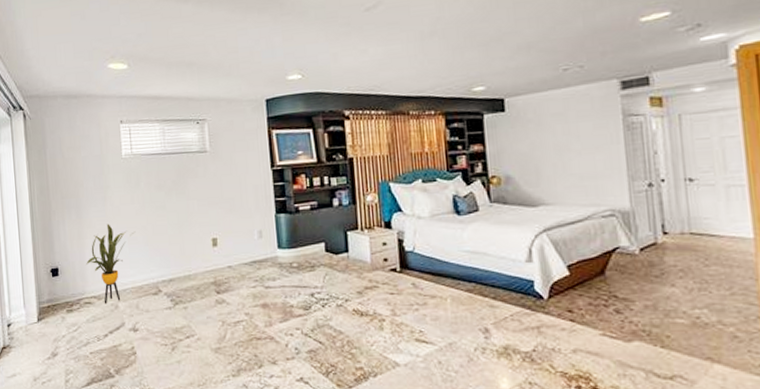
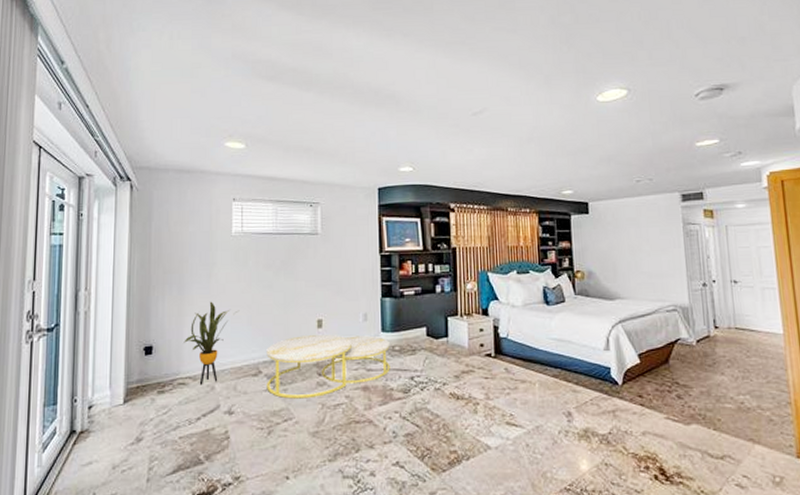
coffee table: none [164,252,289,317] -> present [266,334,390,399]

